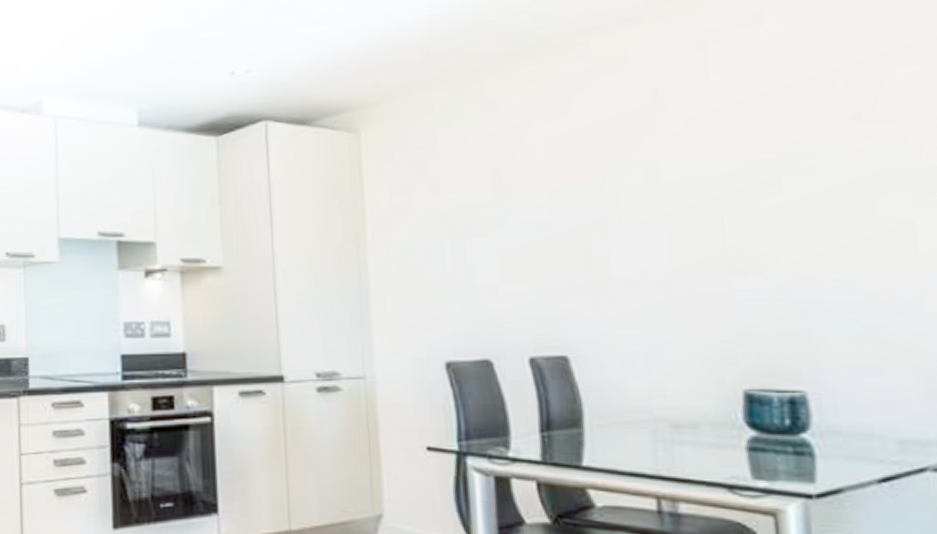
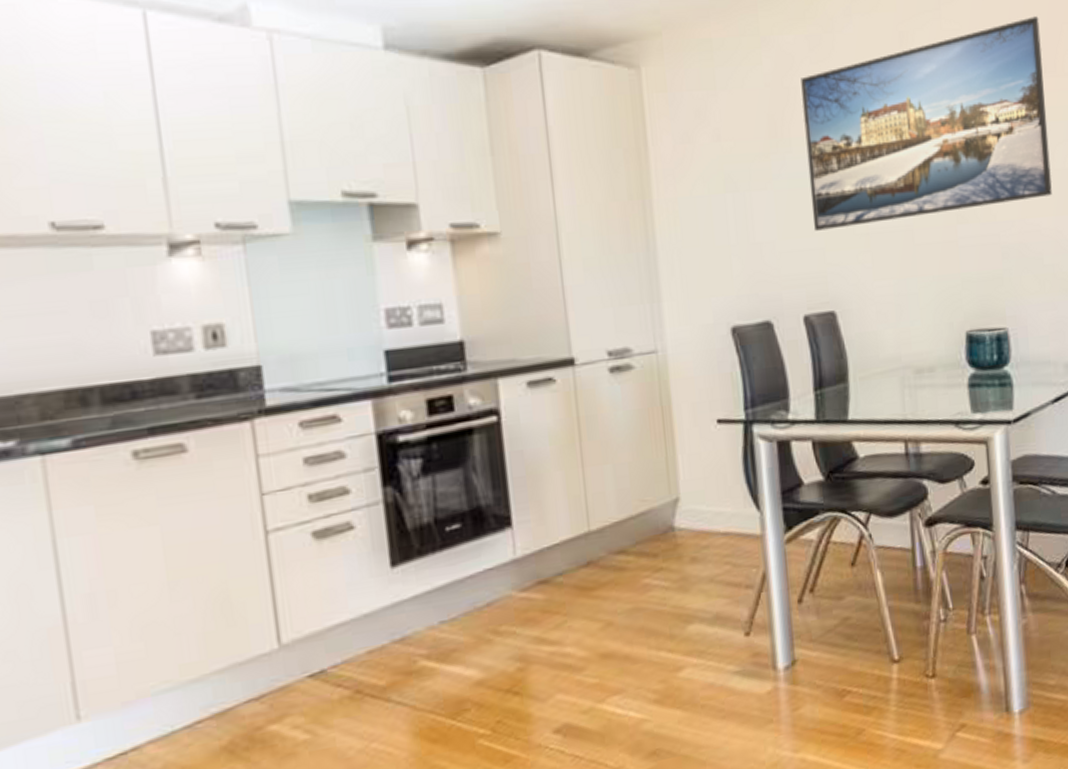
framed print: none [531,61,873,277] -> present [801,16,1052,231]

